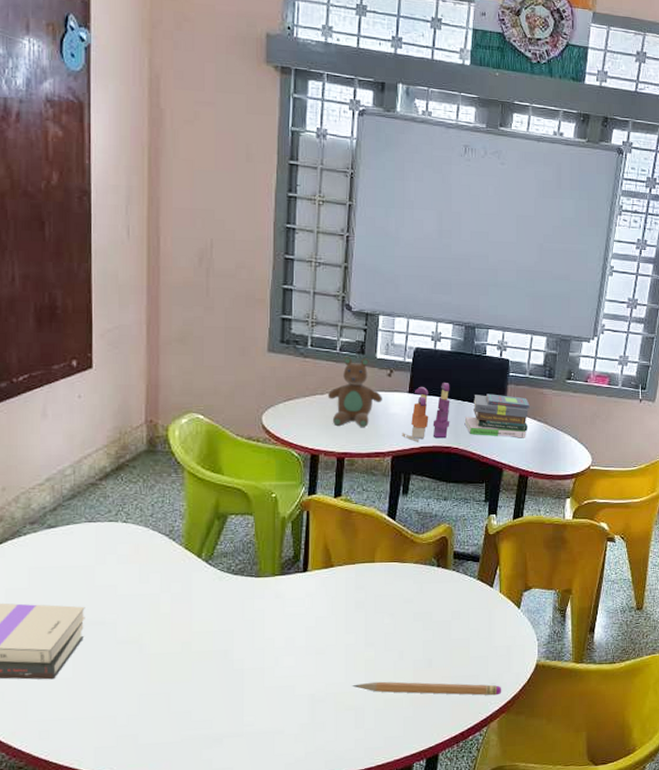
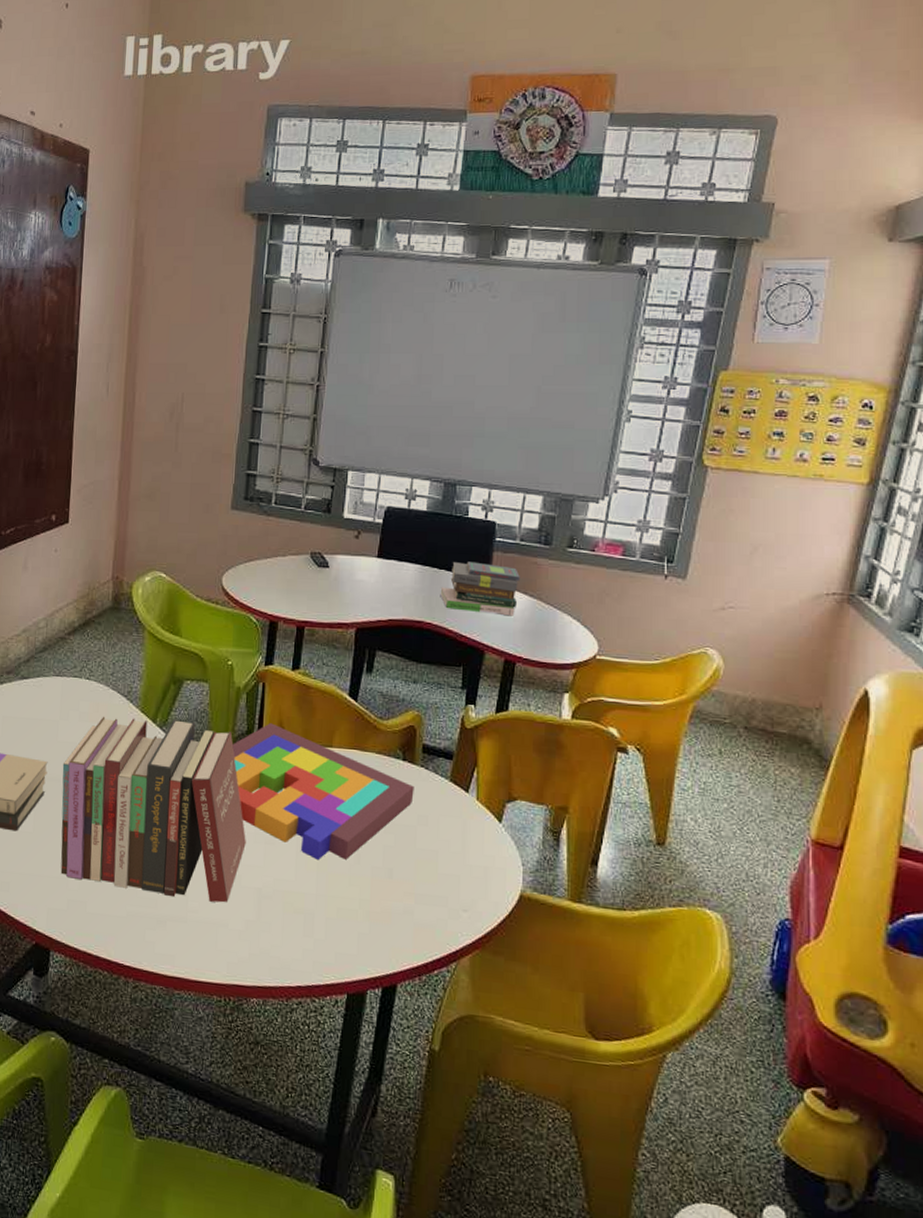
books: none [102,552,298,716] -> present [60,716,246,903]
puzzle: none [280,547,448,662] -> present [232,723,414,861]
stuffed toy: present [327,357,382,428] -> none [289,516,348,595]
pencil: present [352,681,502,696] -> none [302,884,476,926]
toy blocks: present [401,383,450,443] -> none [368,547,425,615]

